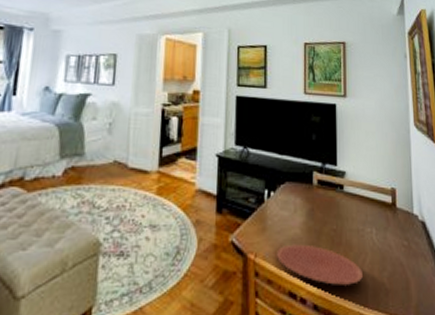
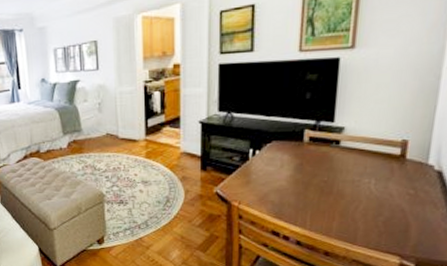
plate: present [277,244,363,285] -> none [261,194,354,227]

